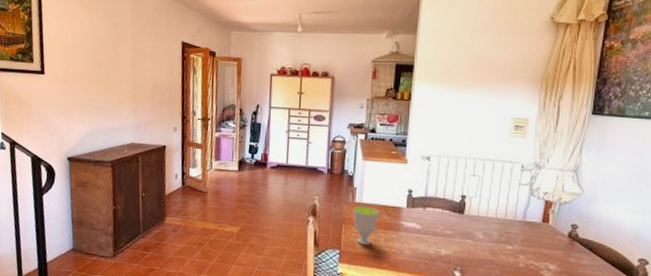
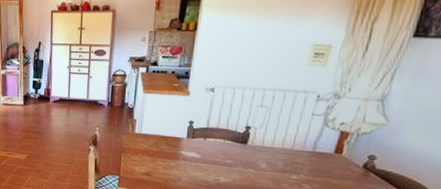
cup: present [353,205,379,245] -> none [132,136,159,172]

